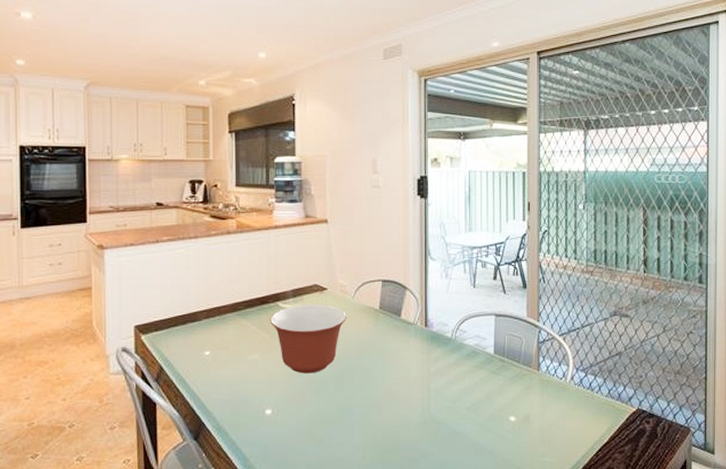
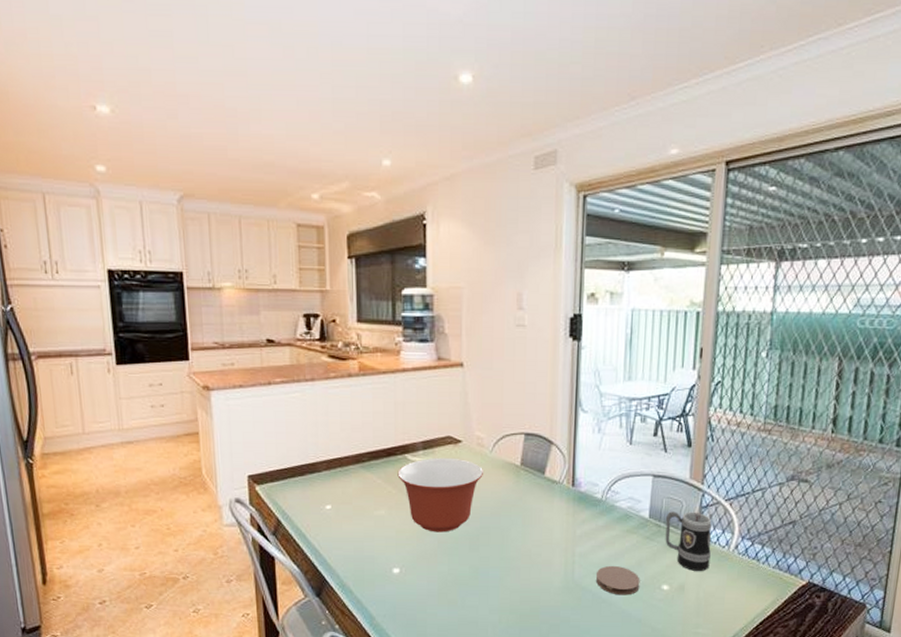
coaster: none [449,399,490,428] -> present [595,565,640,595]
mug: none [508,347,550,402] -> present [665,511,712,571]

